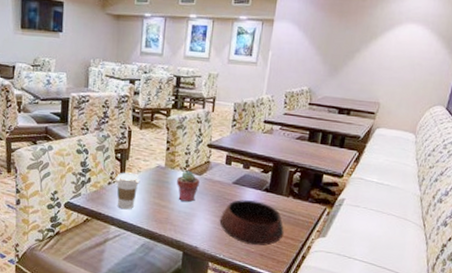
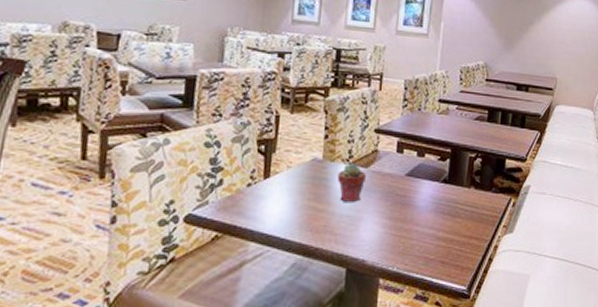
coffee cup: present [115,172,140,210] -> none [256,169,291,219]
bowl: present [219,200,284,246] -> none [391,194,467,251]

